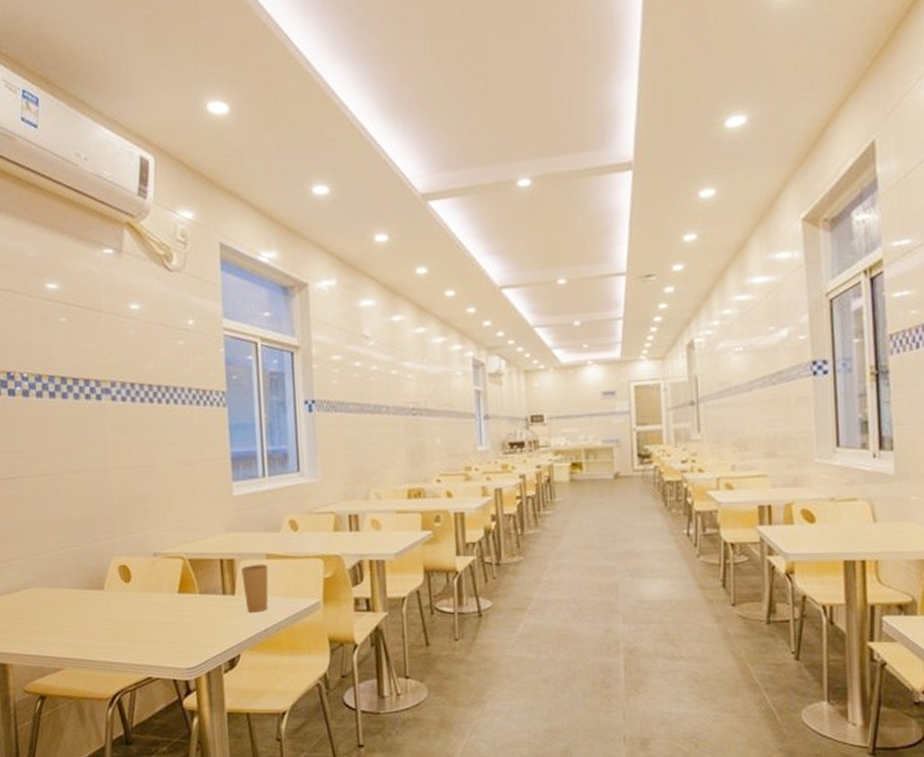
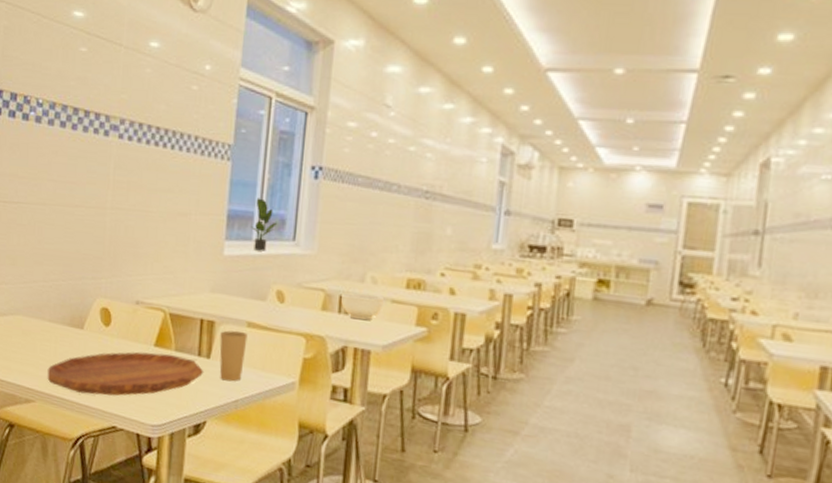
tray: none [72,597,231,652] -> present [47,351,204,396]
potted plant: none [254,437,280,487] -> present [250,198,277,251]
soup bowl: none [349,509,390,534] -> present [340,293,385,321]

